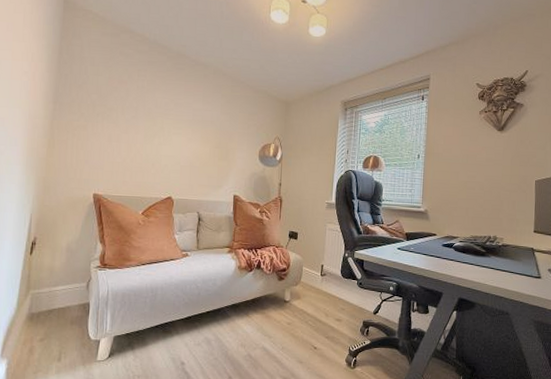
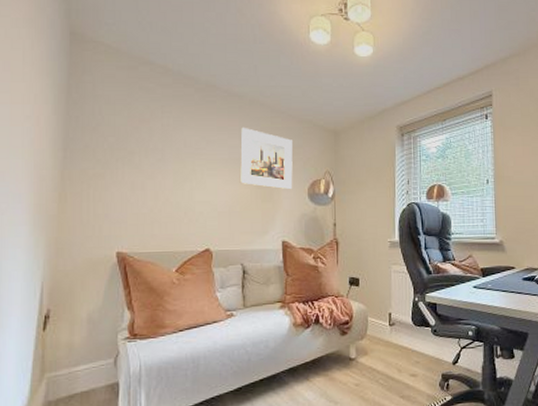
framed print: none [201,93,249,151] -> present [240,127,293,190]

